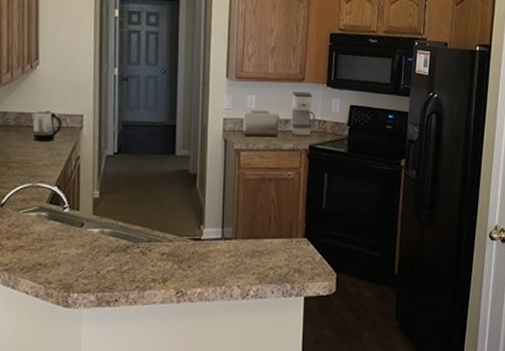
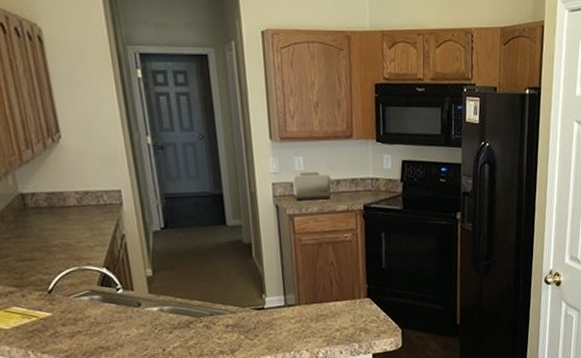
kettle: present [31,110,62,141] -> none [63,187,100,222]
coffee maker: present [290,91,316,136] -> none [341,149,368,197]

